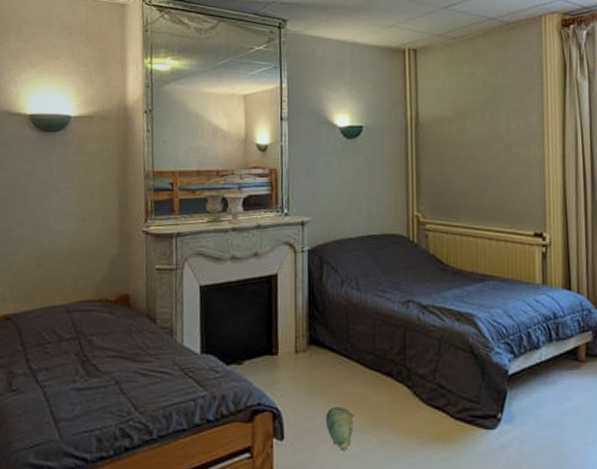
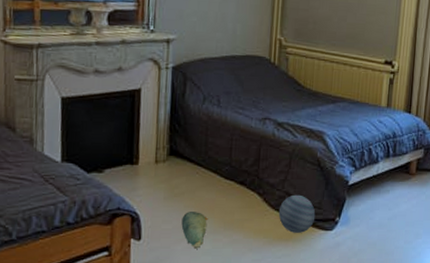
decorative ball: none [431,387,474,432] -> present [278,194,316,233]

